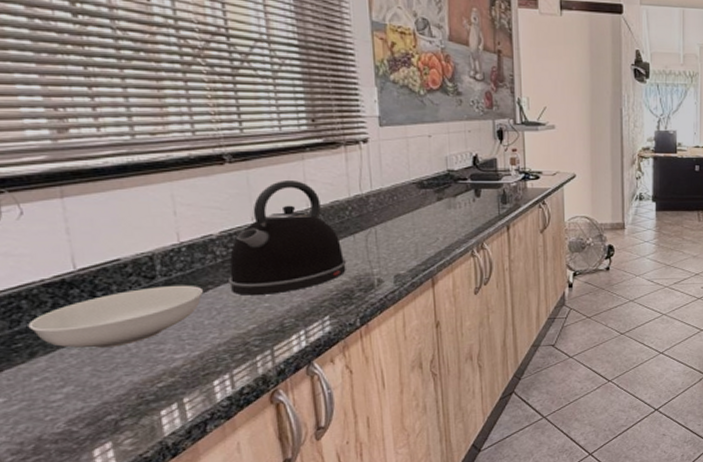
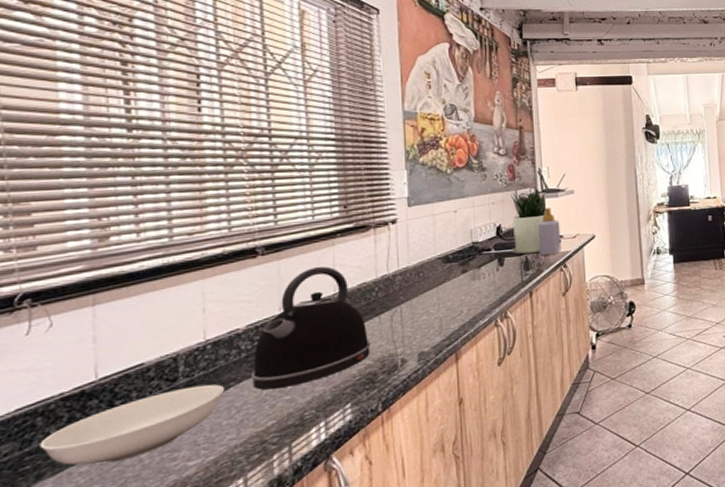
planter: none [487,119,525,188] -> present [510,188,546,255]
soap bottle: none [515,141,540,190] -> present [537,207,561,256]

